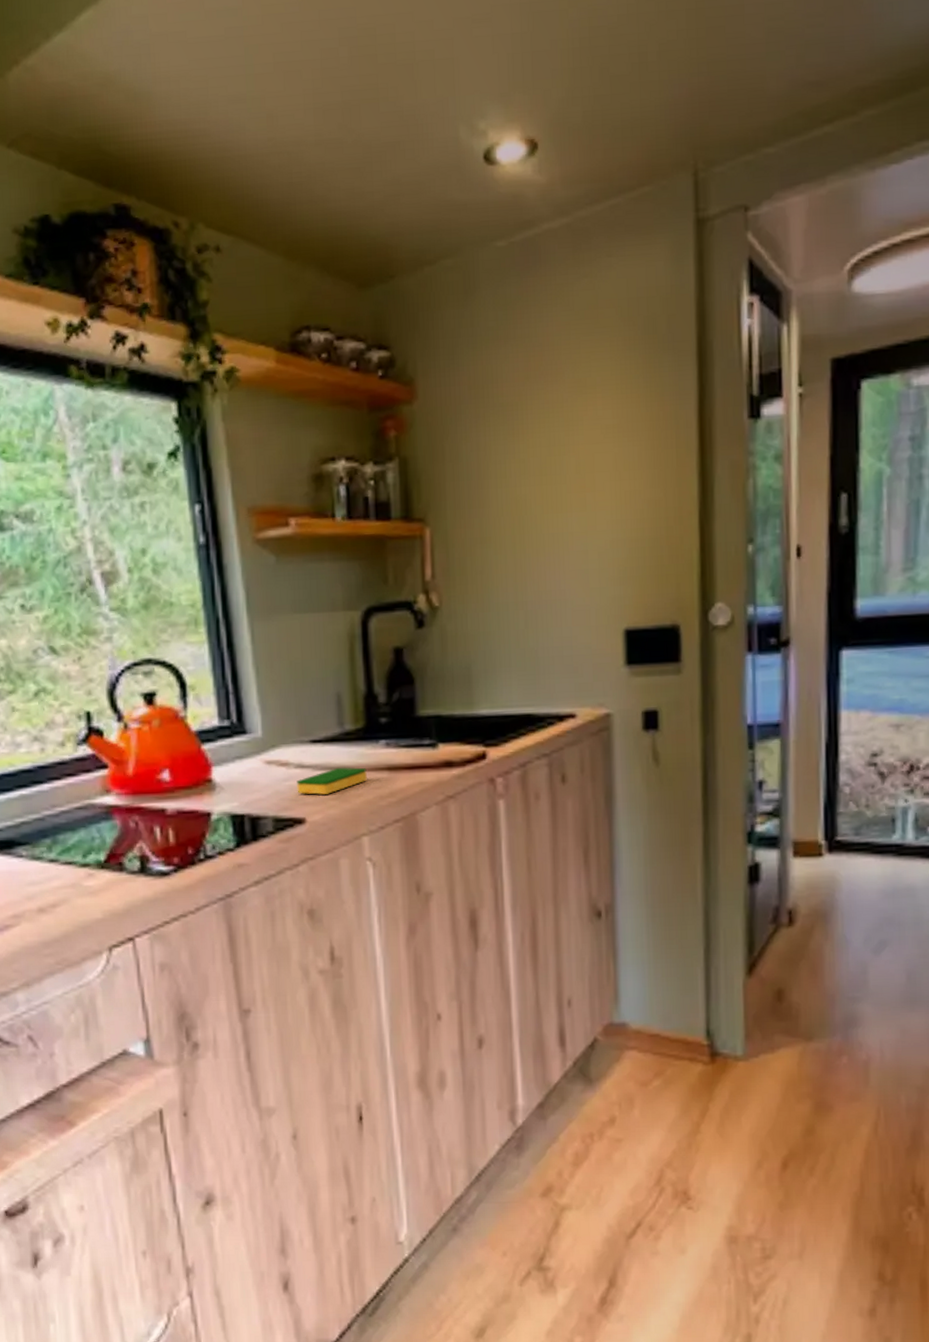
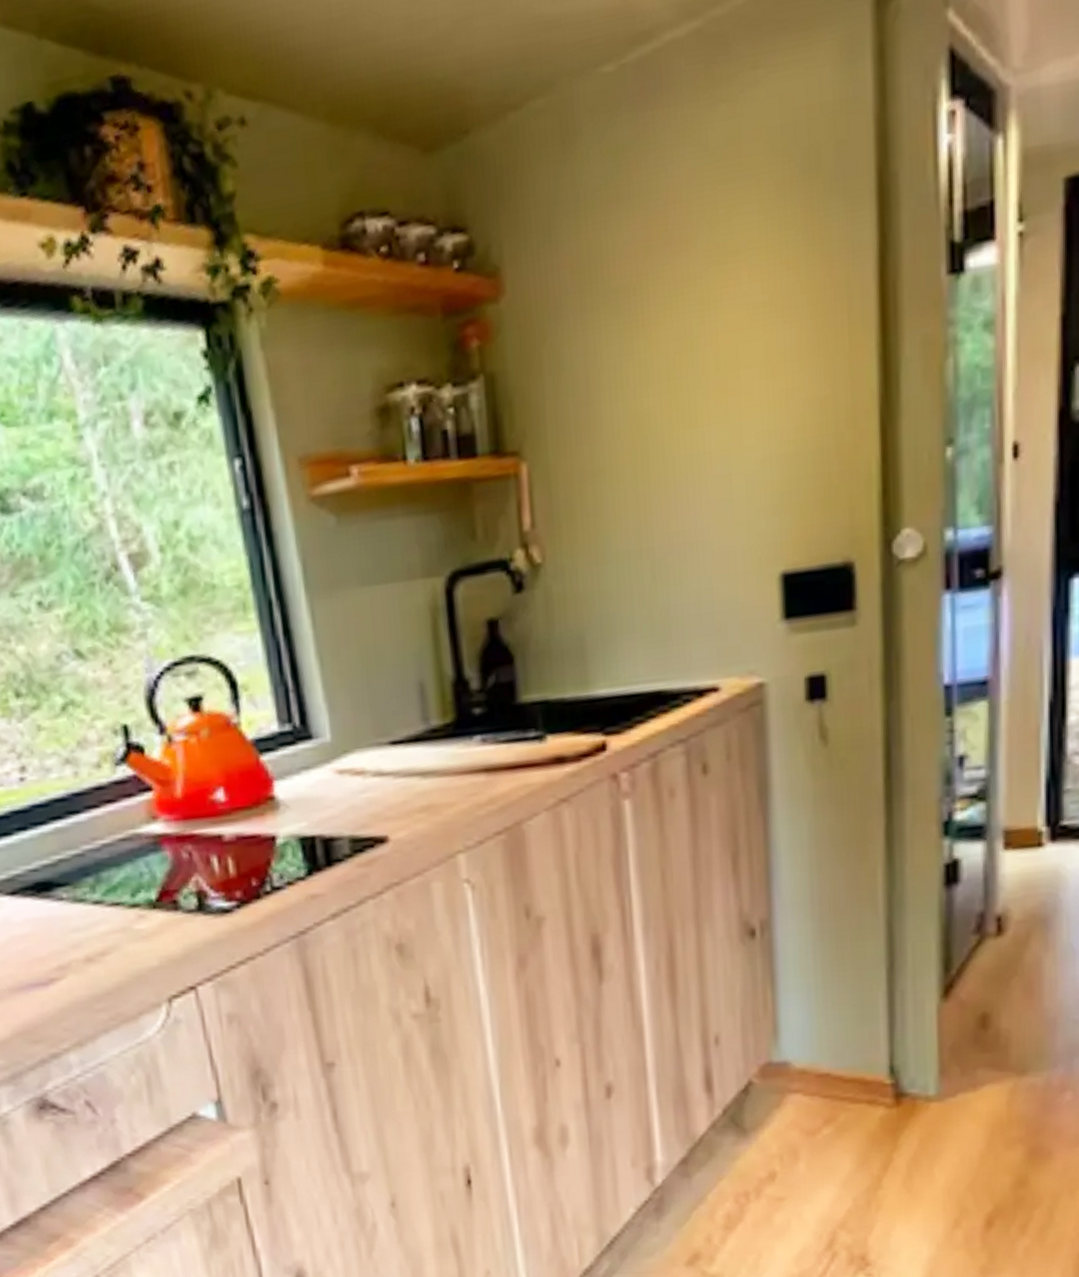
dish sponge: present [297,767,367,795] -> none [375,771,460,808]

